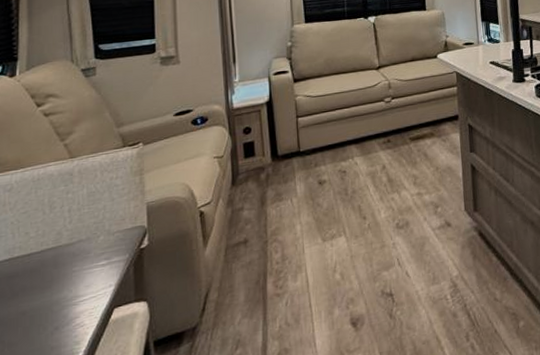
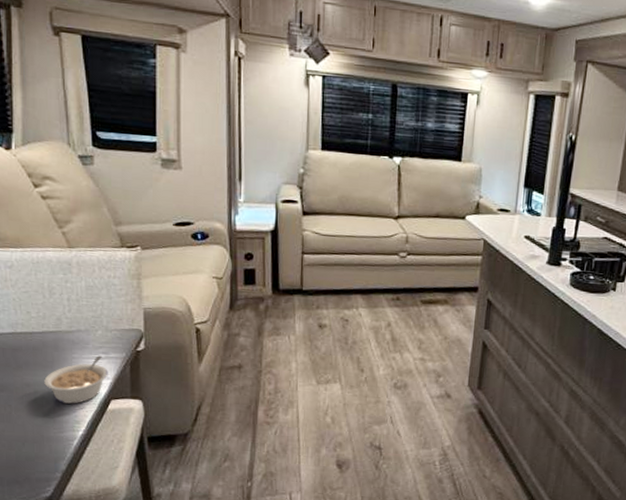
legume: none [42,262,111,325] -> present [44,355,108,404]

